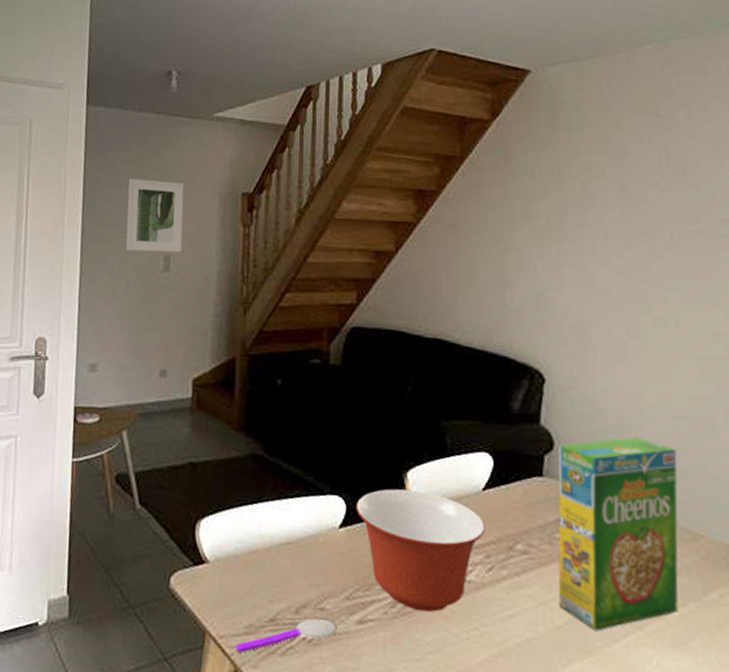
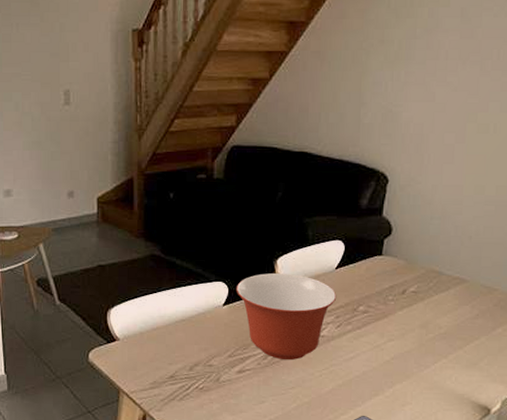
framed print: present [125,179,184,253] -> none [24,19,80,87]
spoon: present [236,618,337,653] -> none [144,373,222,402]
cereal box: present [558,437,679,631] -> none [388,220,484,362]

